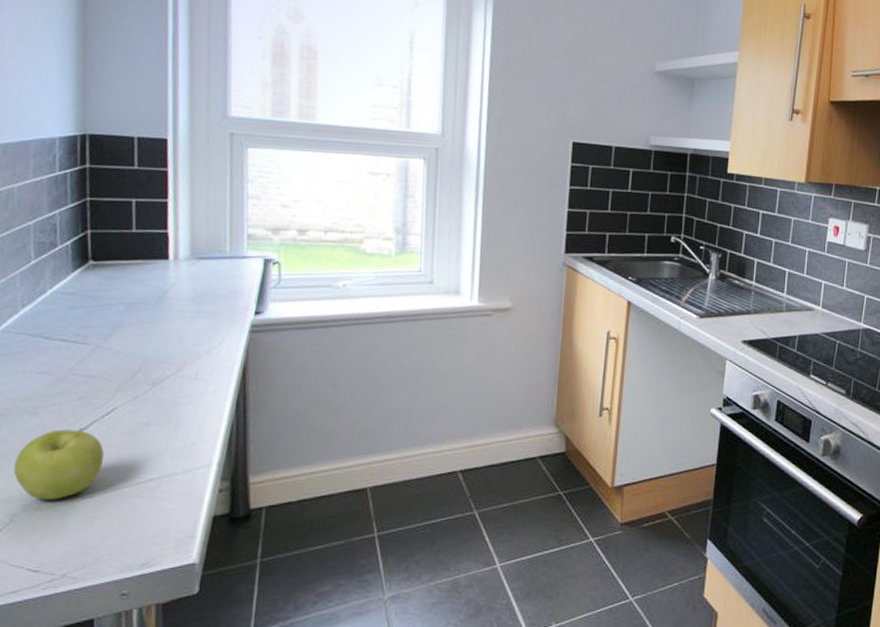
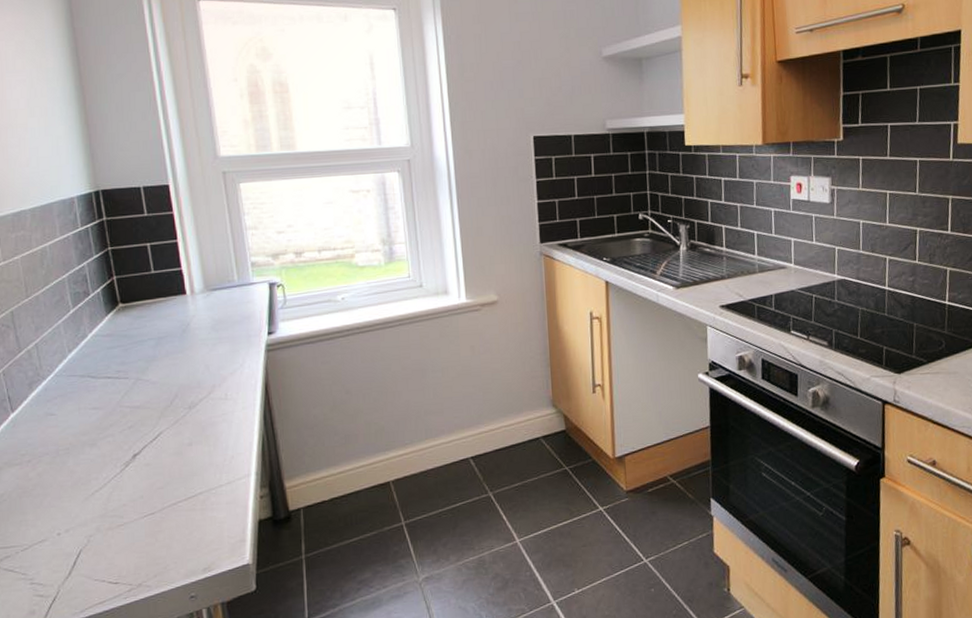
apple: present [13,429,105,500] -> none [84,455,158,520]

